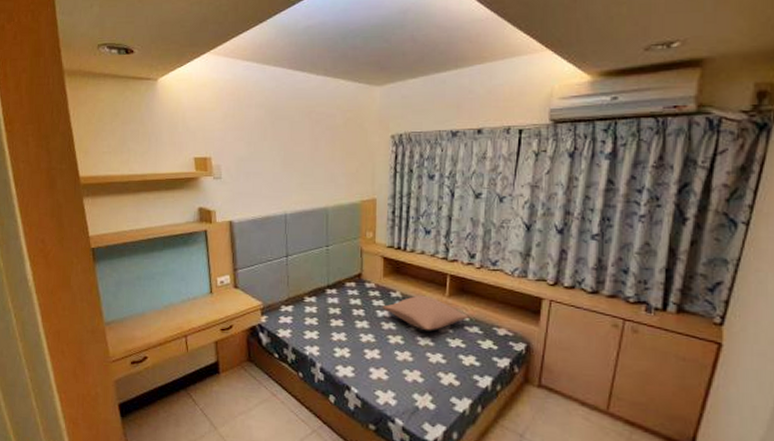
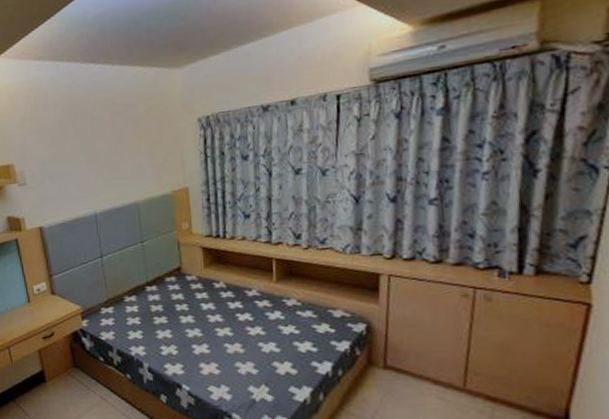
pillow: present [382,295,469,331] -> none [206,283,301,320]

